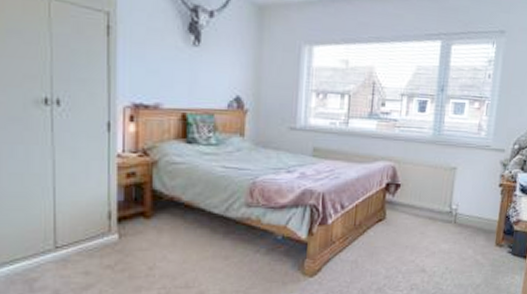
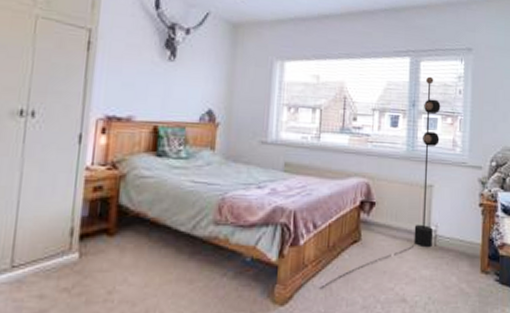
floor lamp: none [346,60,469,262] -> present [319,76,441,289]

